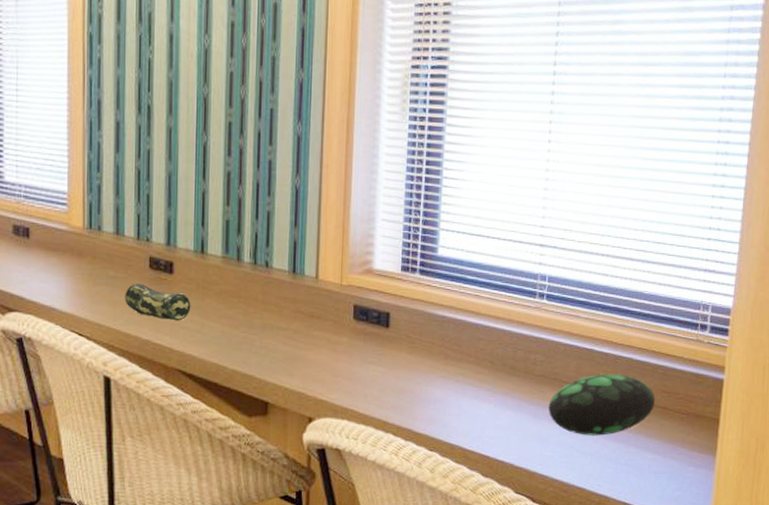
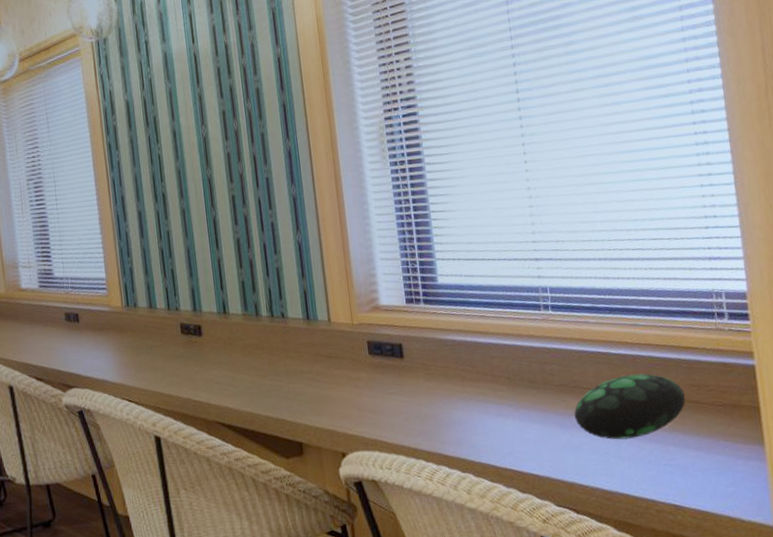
pencil case: present [125,283,191,321] -> none [163,348,222,378]

